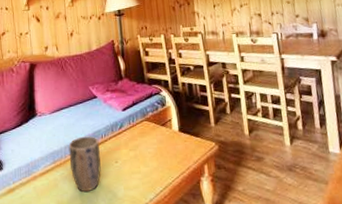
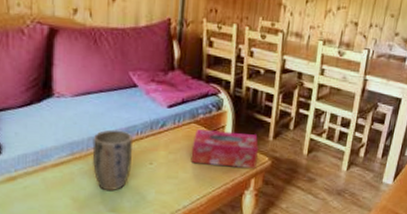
tissue box: none [147,123,206,157] -> present [190,129,259,168]

